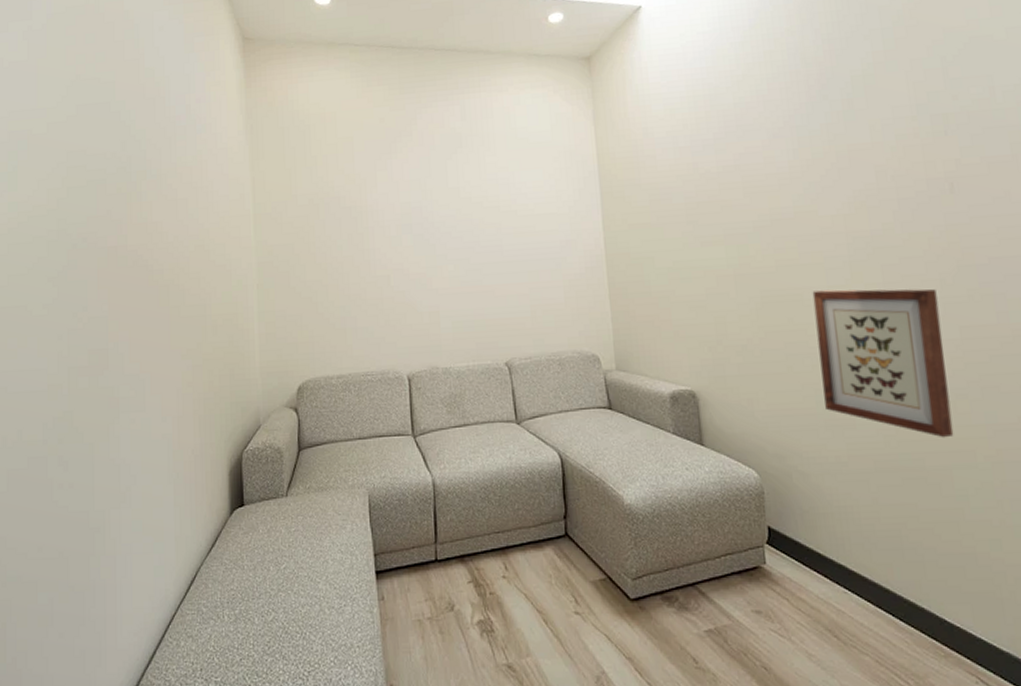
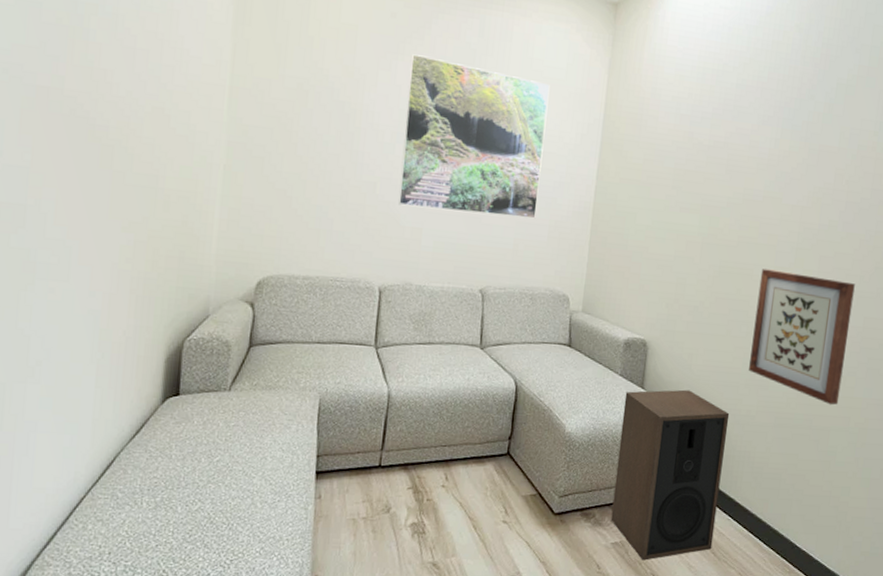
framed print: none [403,148,548,293] -> present [399,54,550,219]
speaker: none [683,440,832,650] -> present [610,389,730,561]

